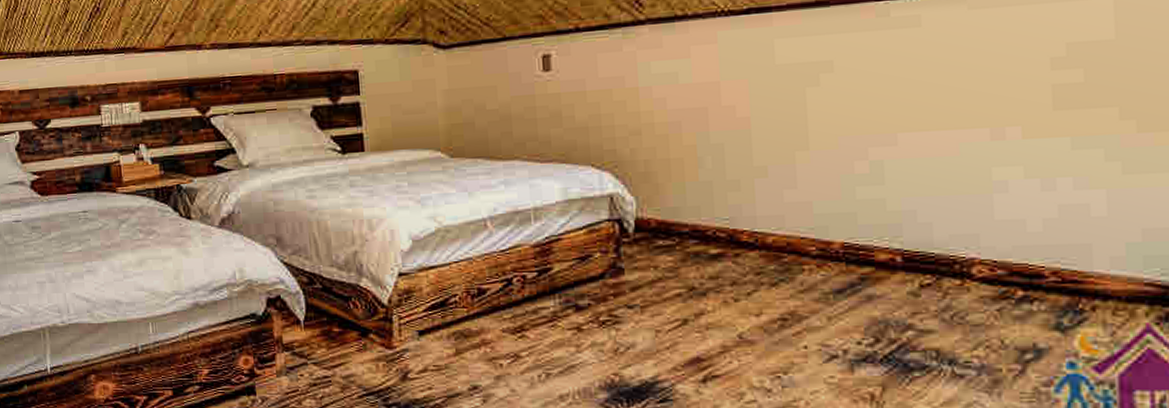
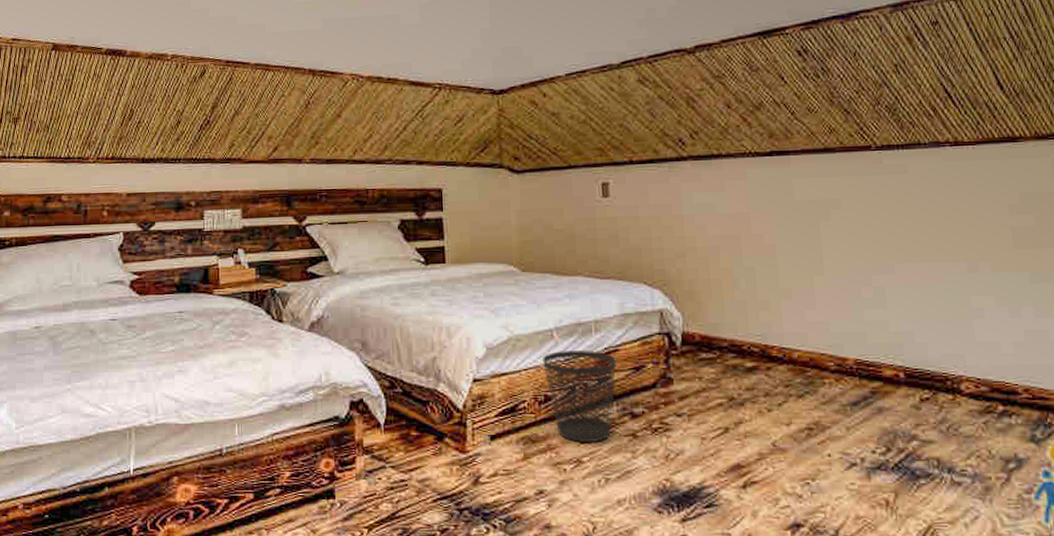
wastebasket: none [475,240,559,336] -> present [542,351,617,442]

